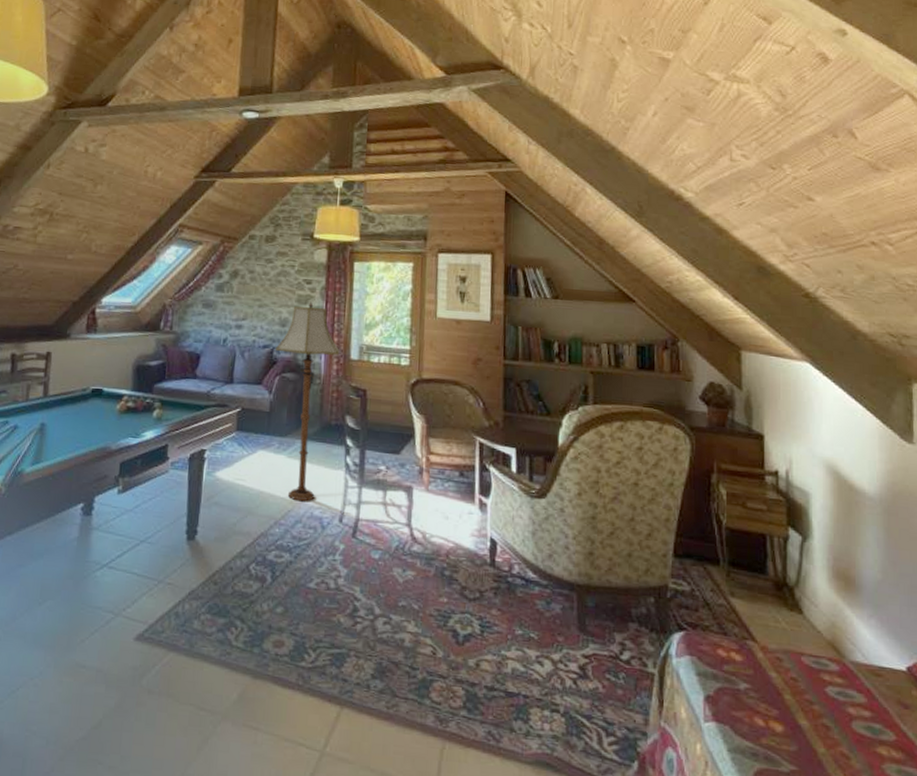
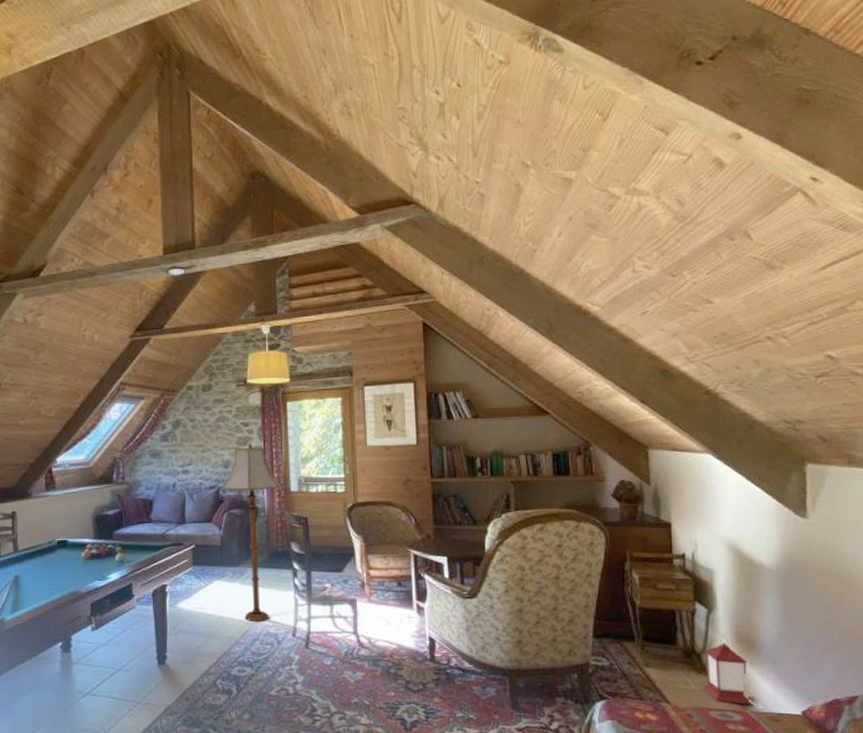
lantern: none [794,567,852,654] -> present [702,634,754,705]

